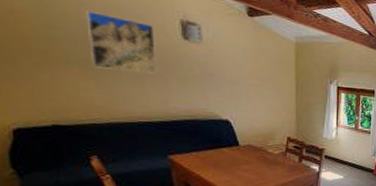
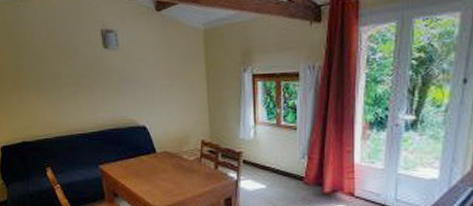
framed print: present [86,10,158,74] -> none [36,37,87,88]

